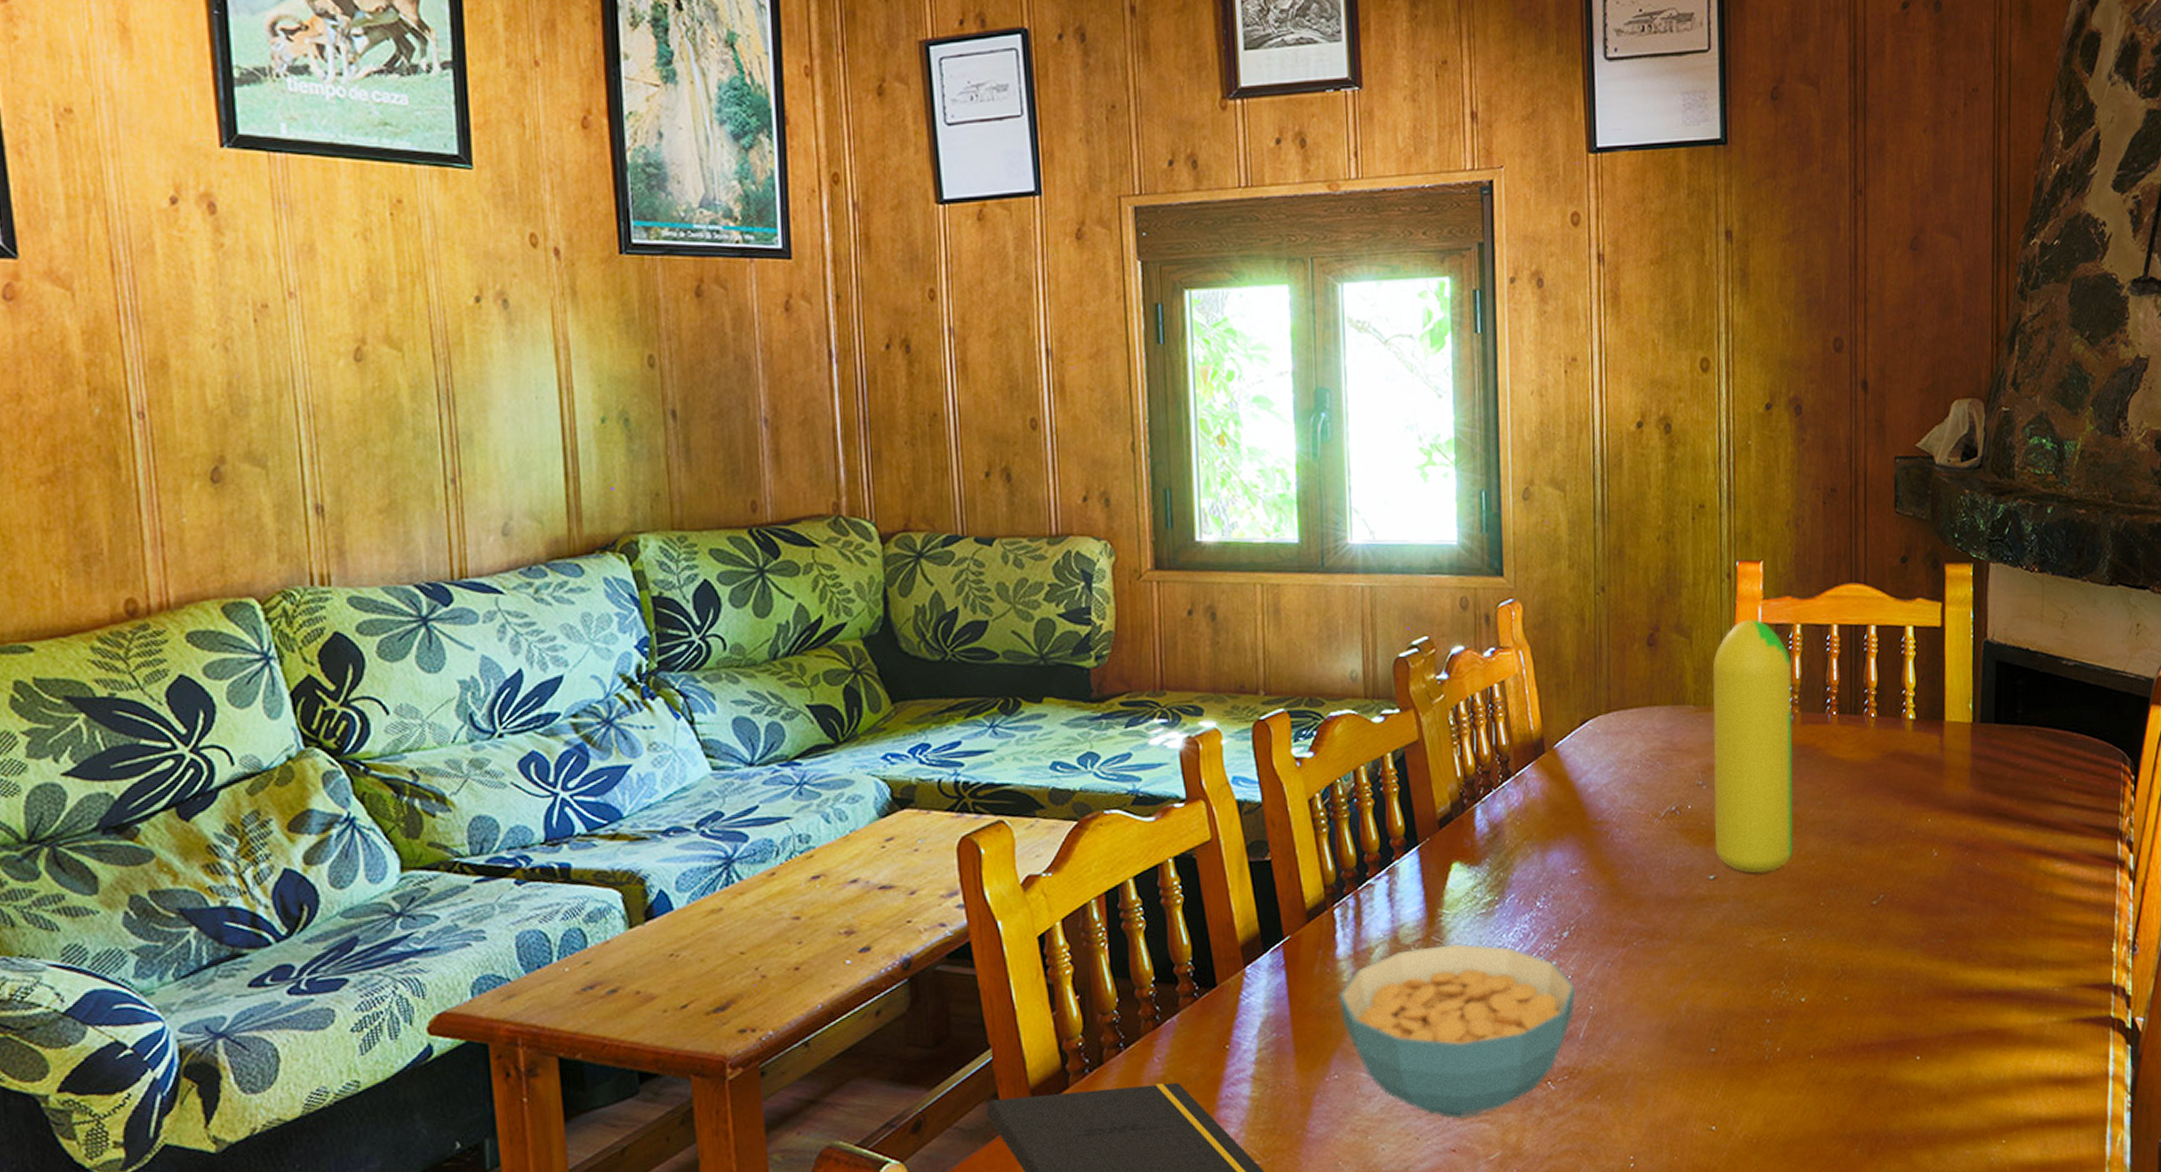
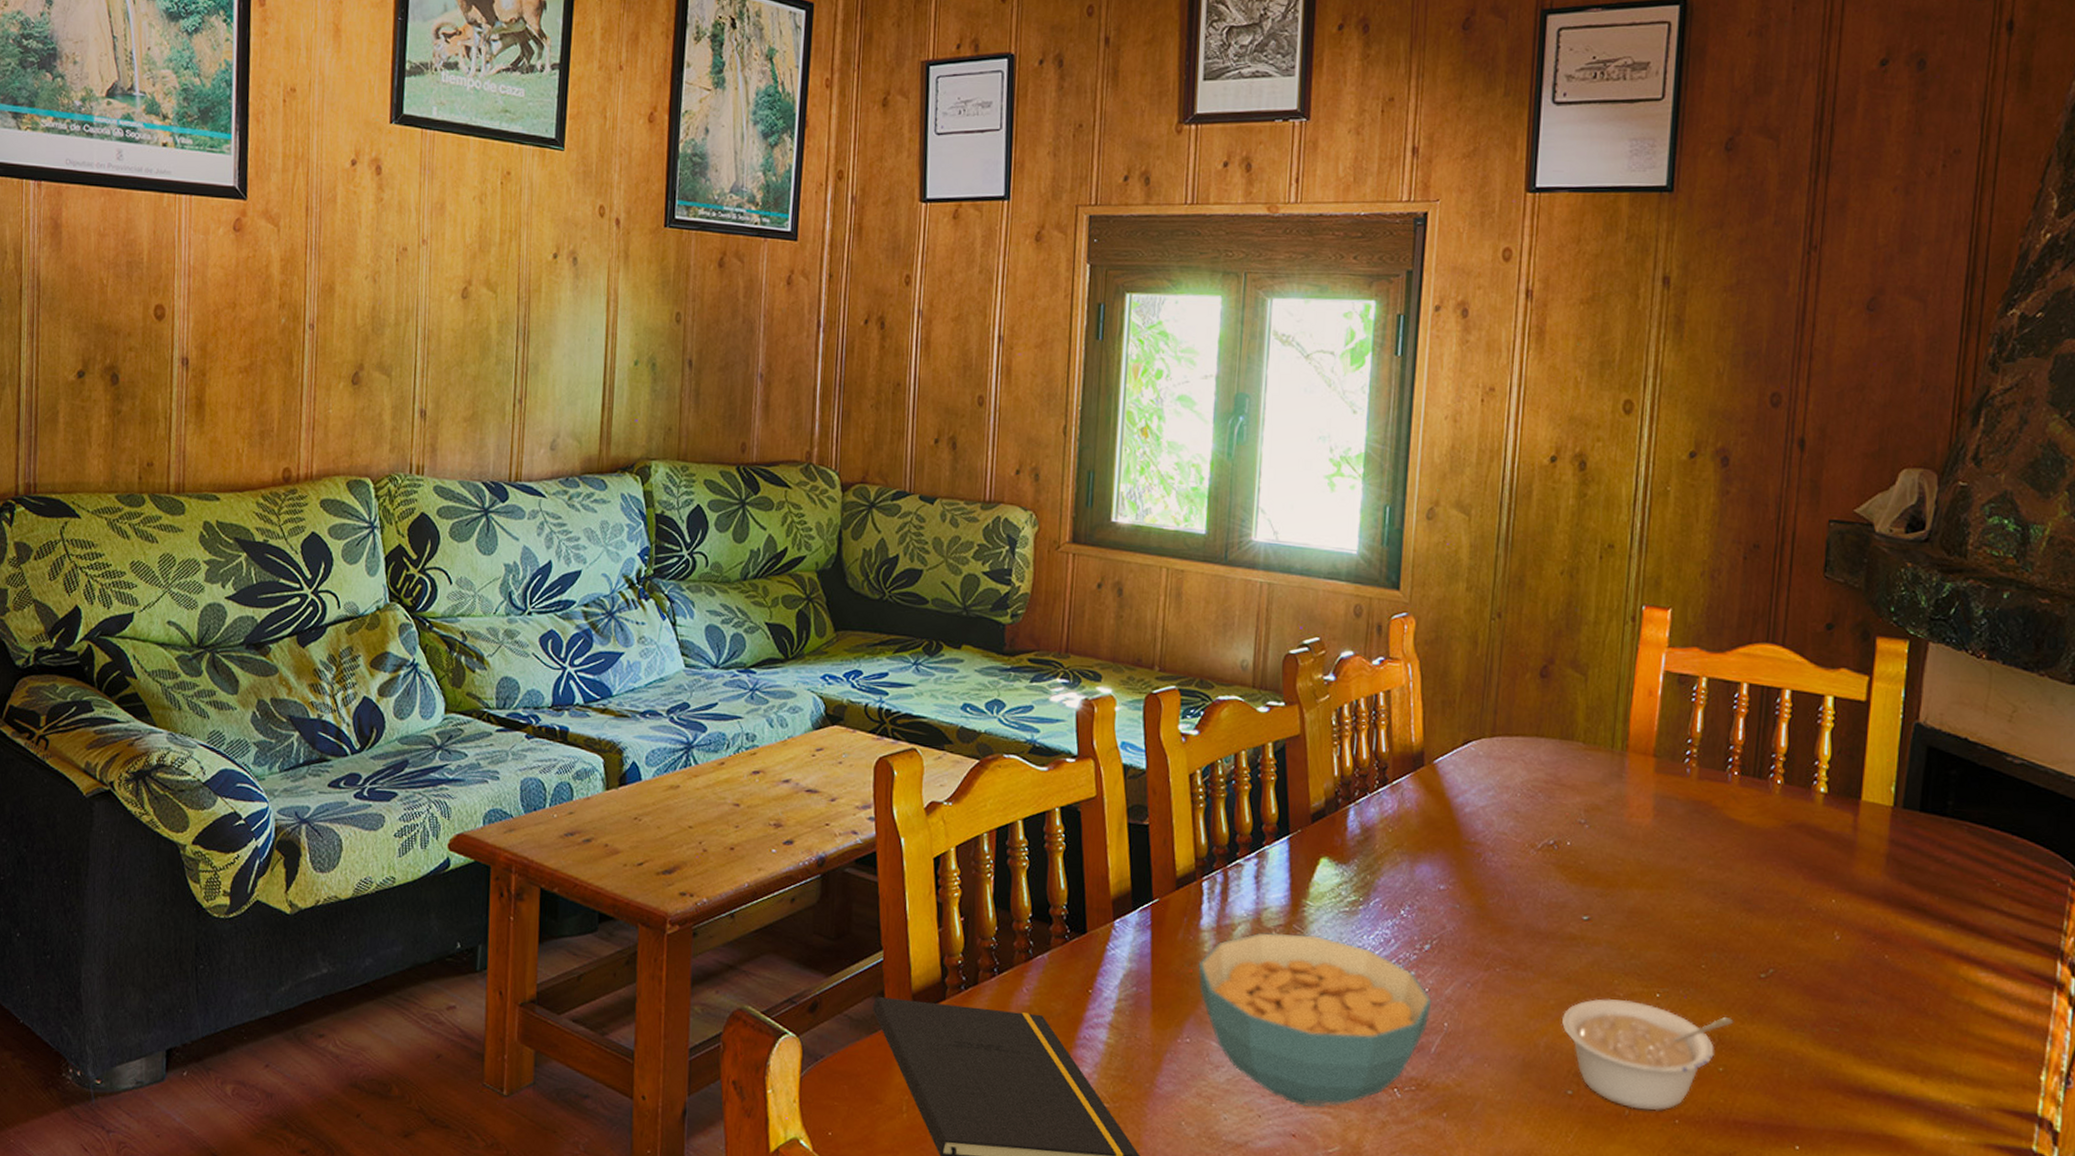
legume: none [1700,947,1854,1054] -> present [1562,999,1734,1111]
bottle: present [1712,619,1794,874] -> none [1591,665,1694,924]

